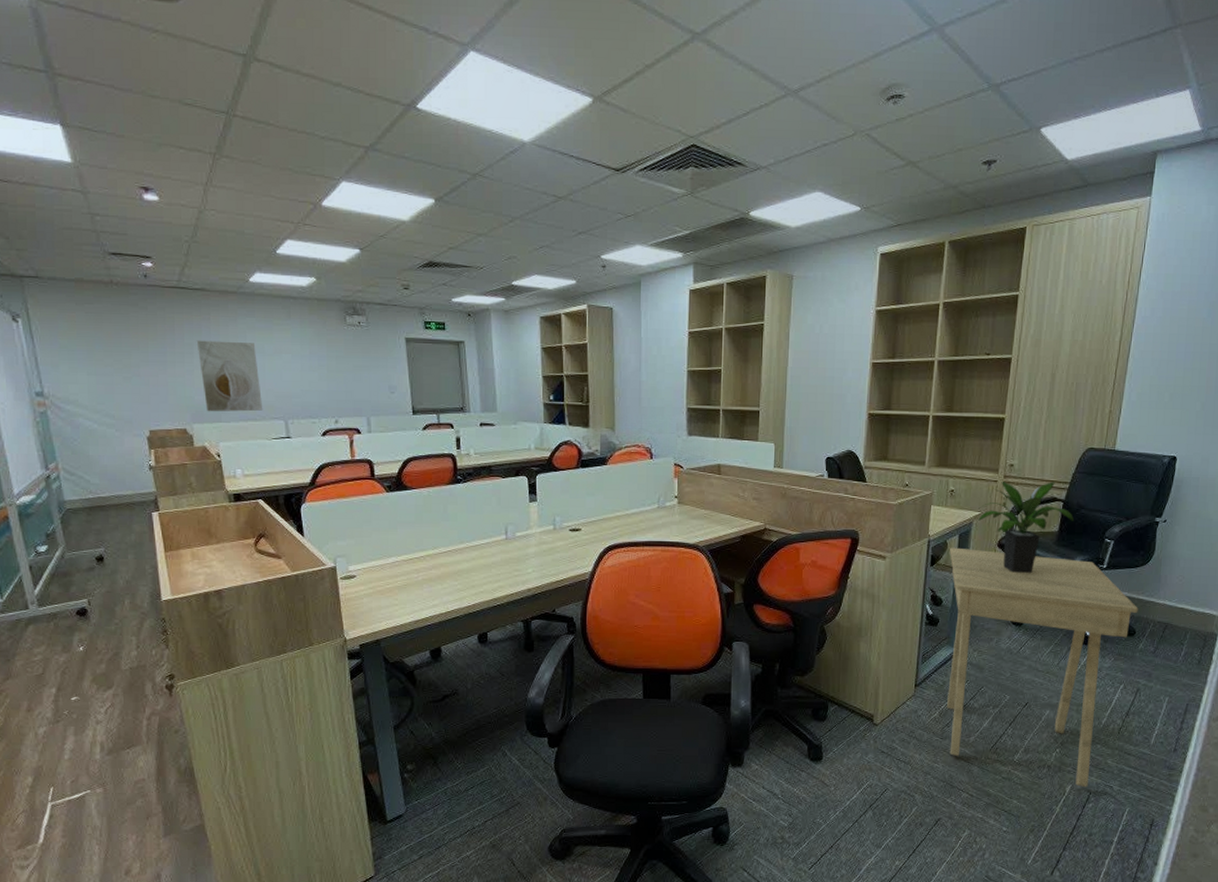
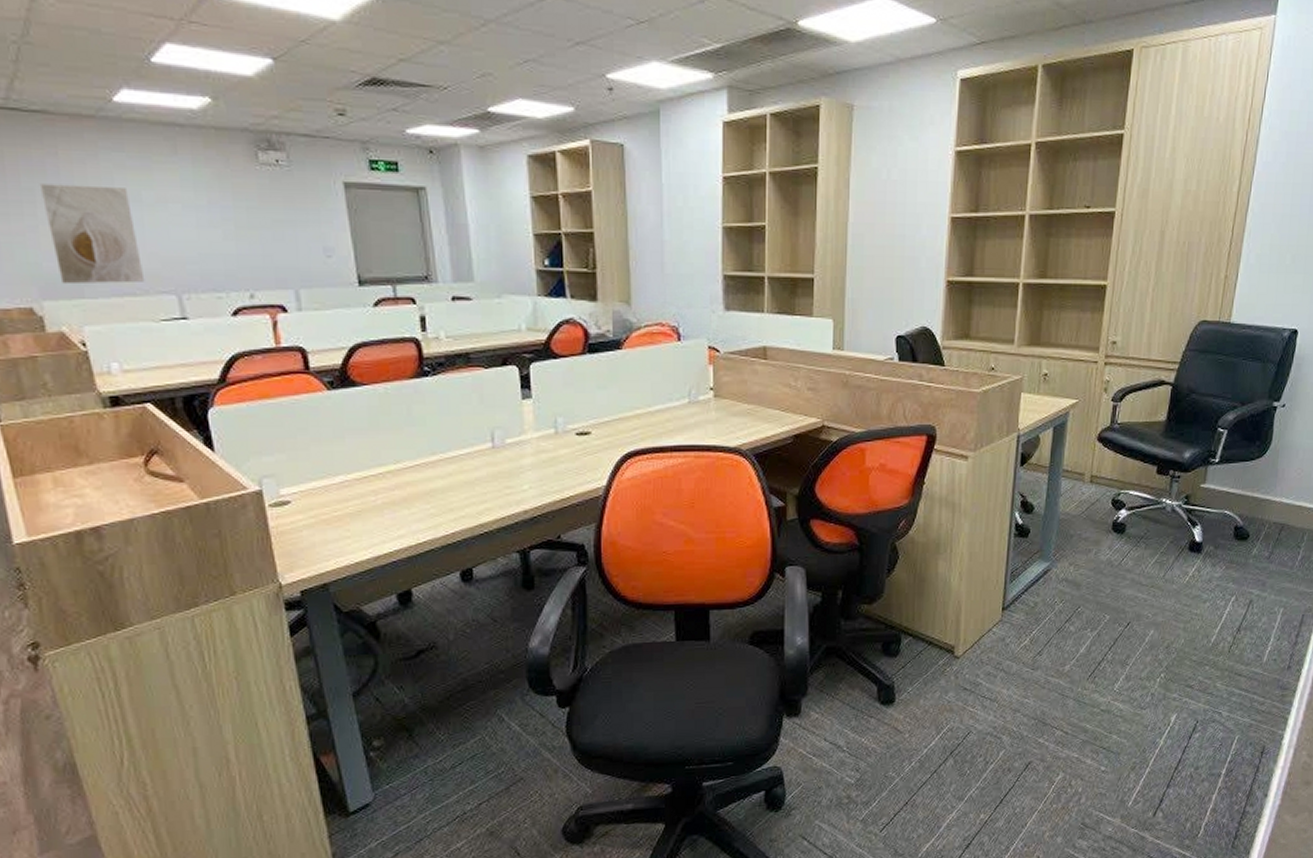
side table: present [947,547,1138,788] -> none [1039,443,1253,716]
potted plant: present [978,481,1075,573] -> none [1075,361,1185,471]

